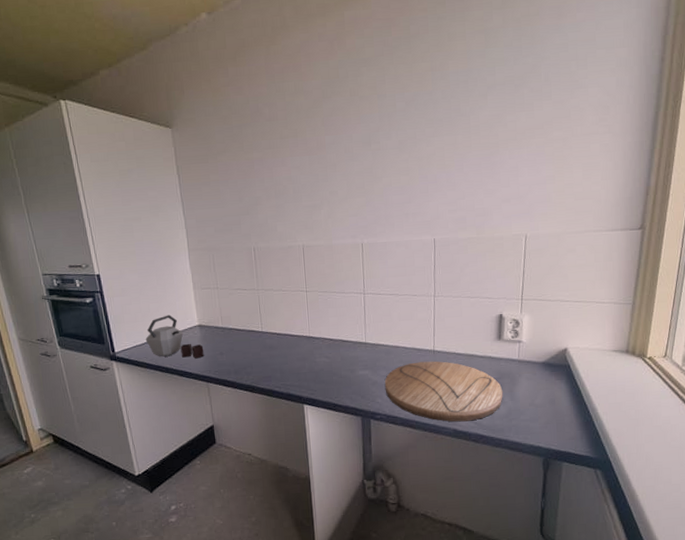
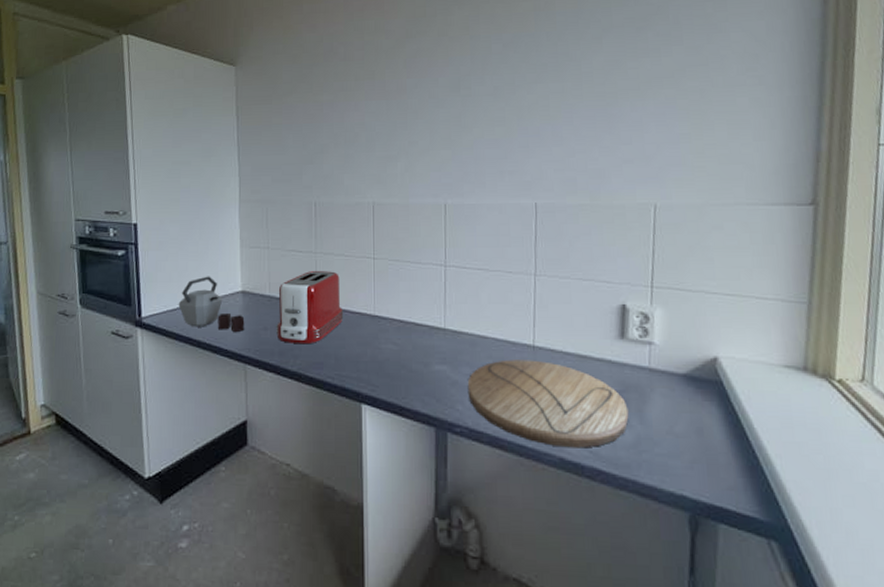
toaster: none [229,304,285,364] -> present [276,271,344,345]

